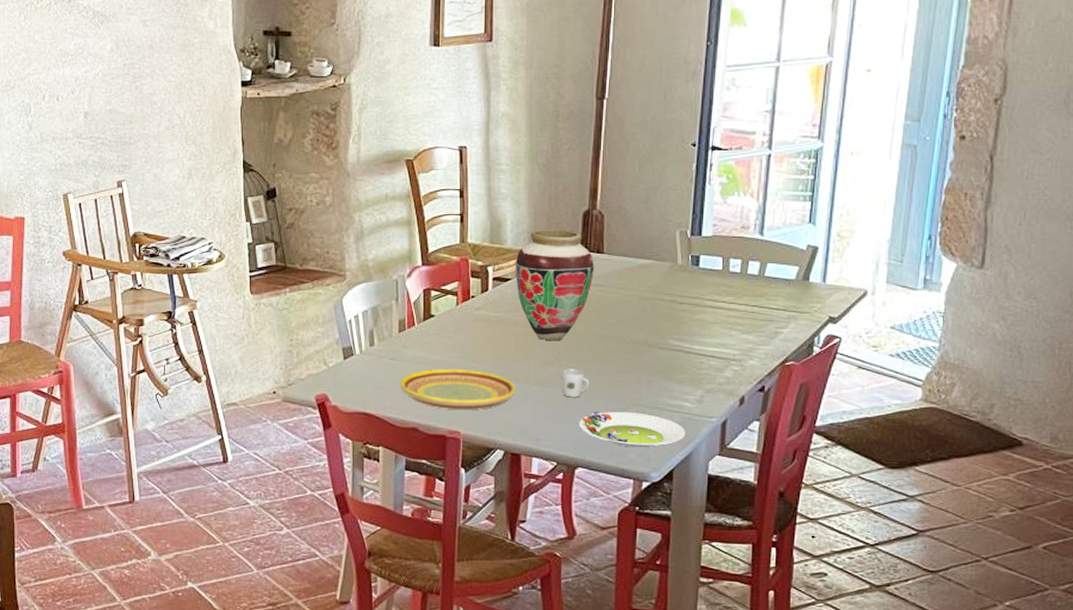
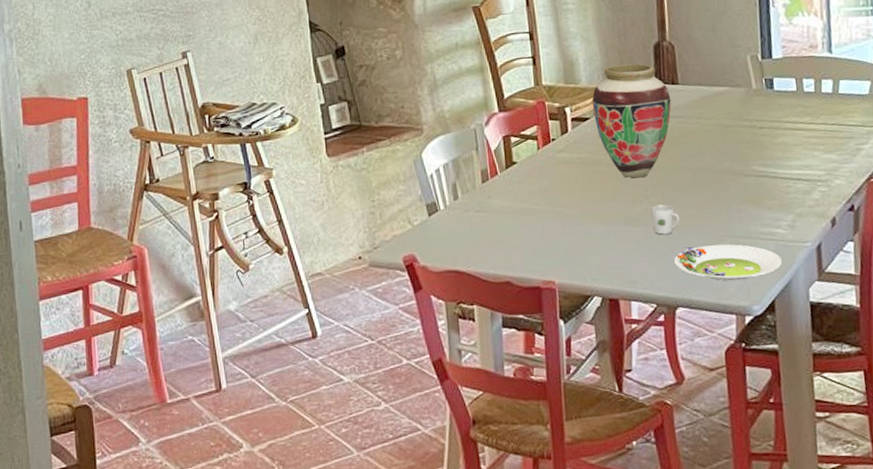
plate: present [400,368,516,410] -> none [488,215,607,259]

